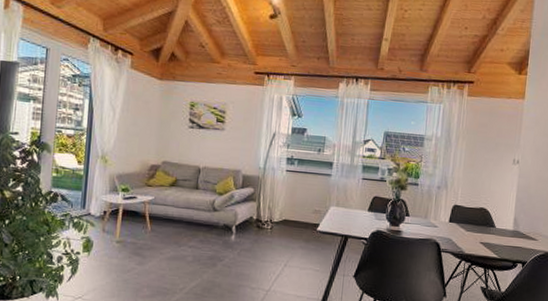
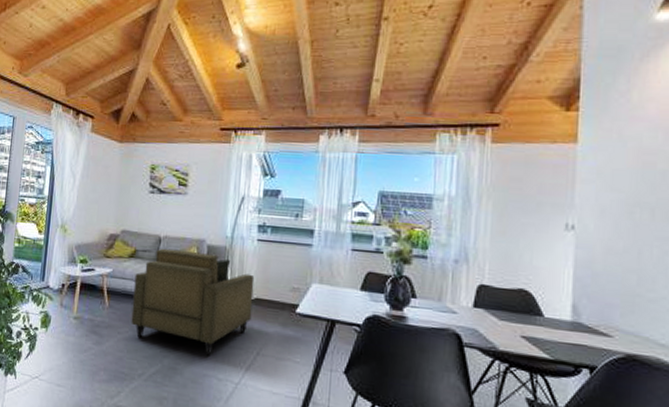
armchair: none [172,177,283,270] -> present [131,248,255,356]

